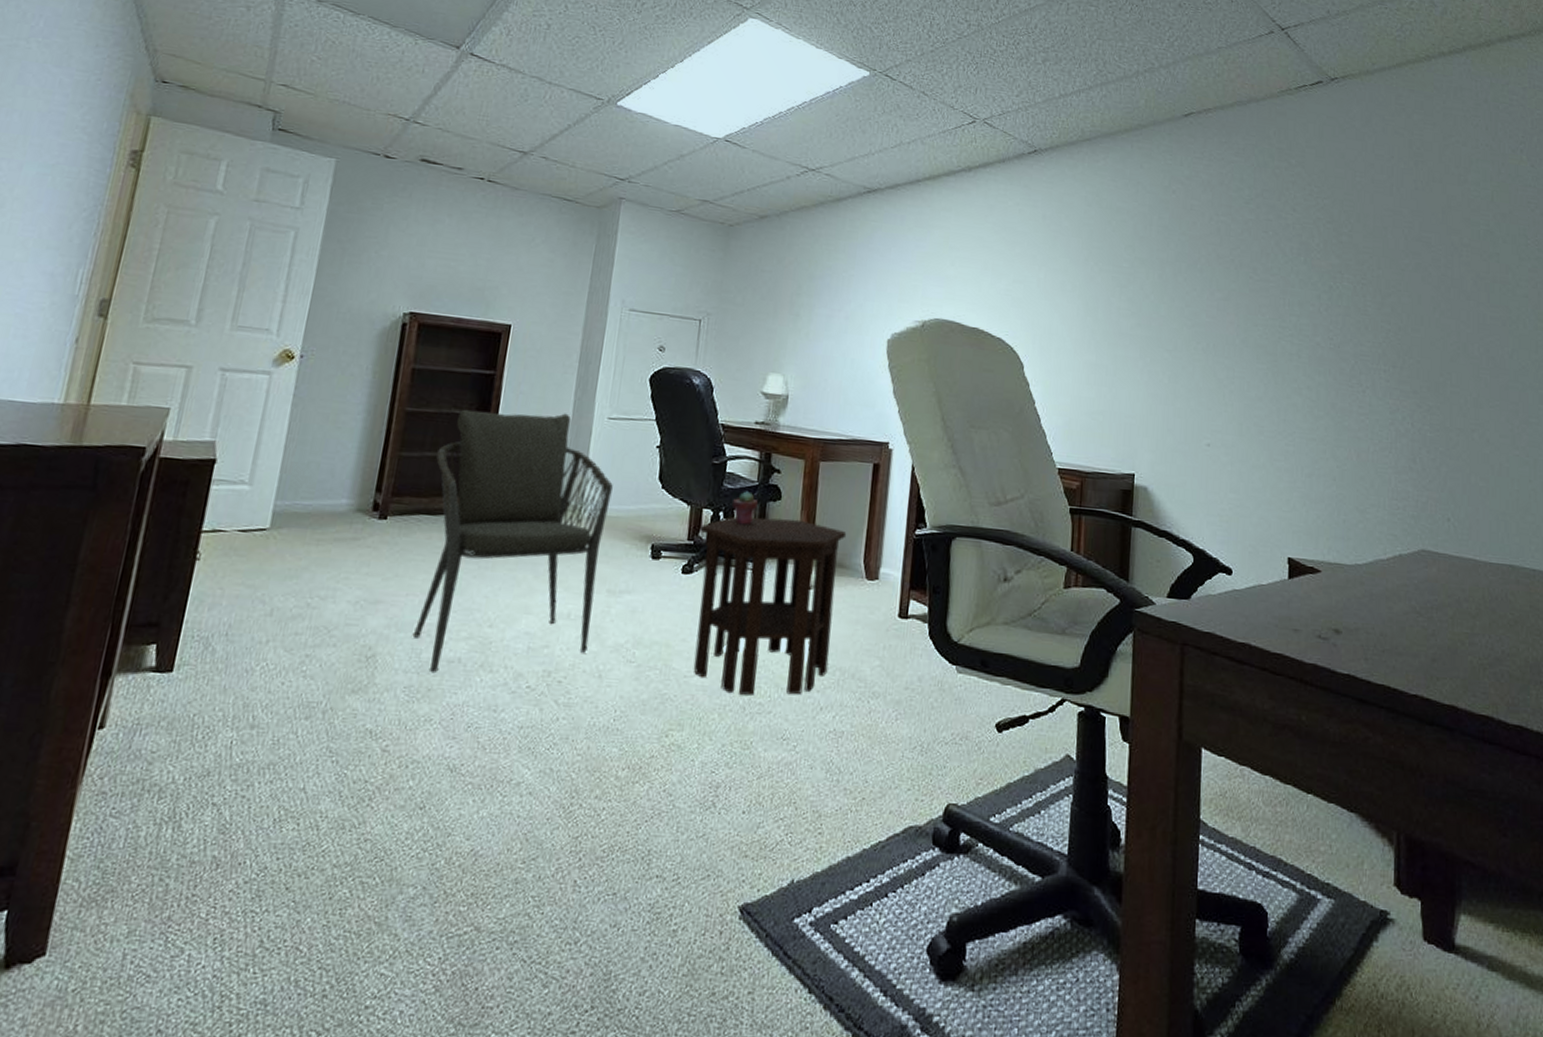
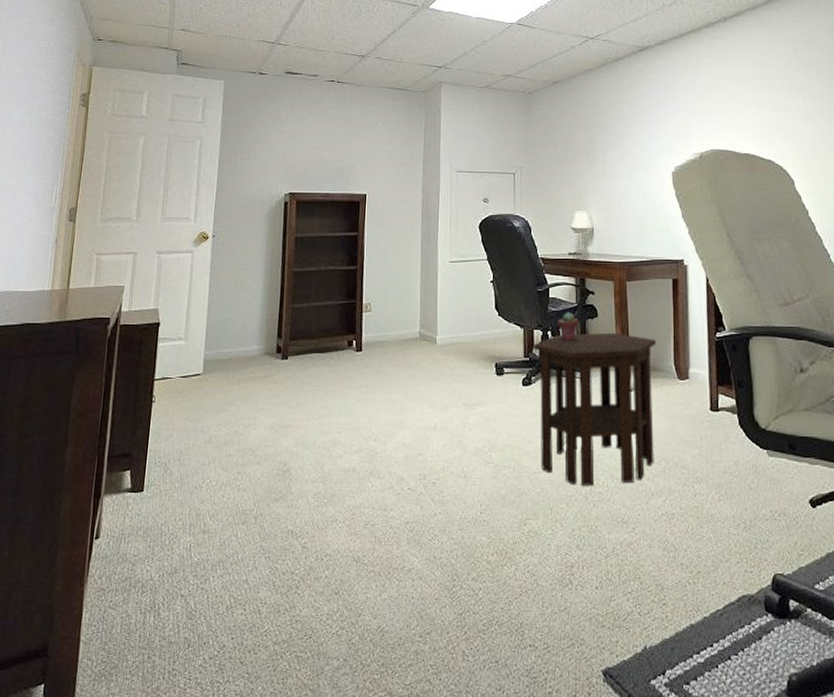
armchair: present [412,409,613,674] -> none [316,261,459,482]

